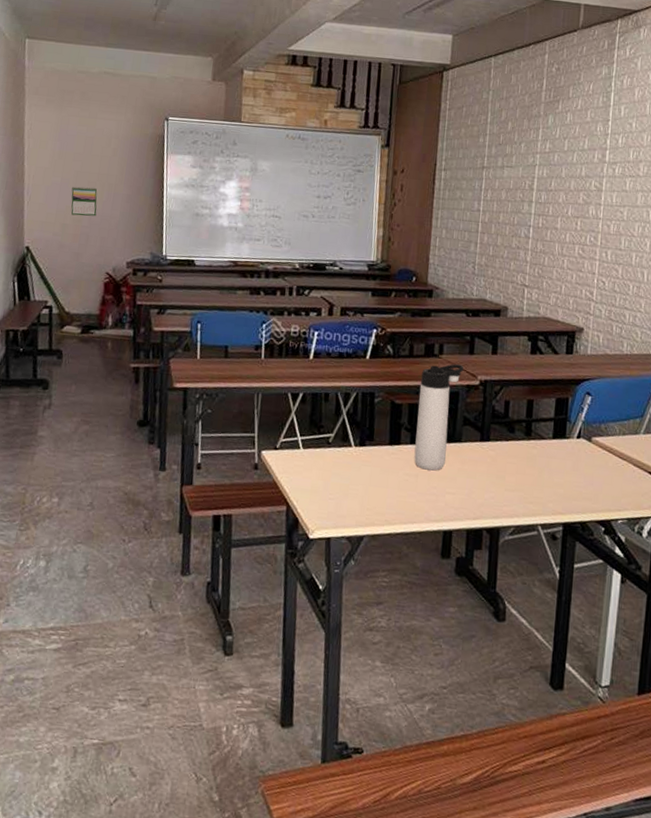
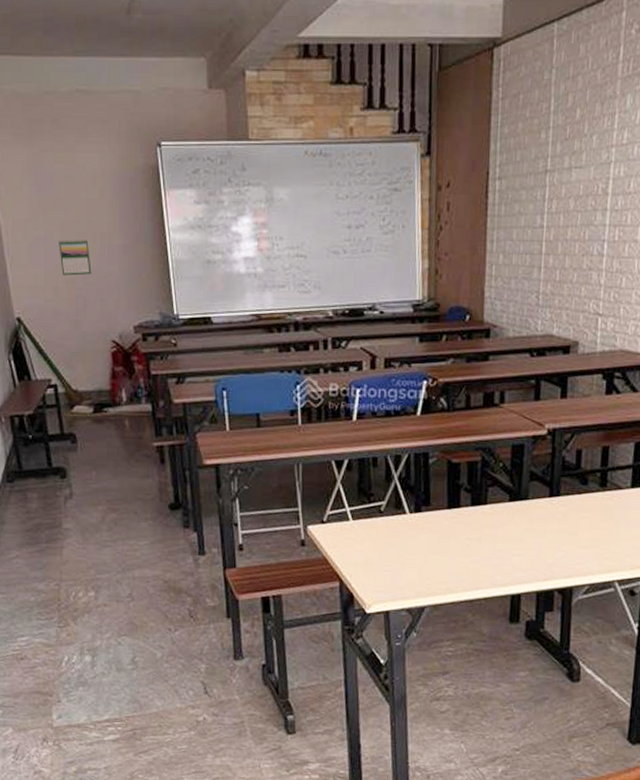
thermos bottle: present [414,364,464,471] -> none [476,413,529,533]

